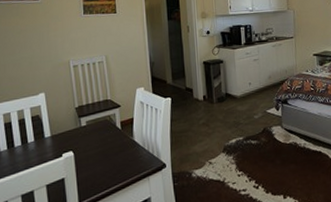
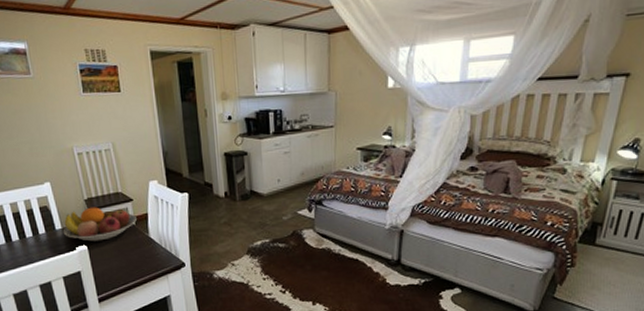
fruit bowl: none [51,114,123,148] -> present [63,207,137,242]

